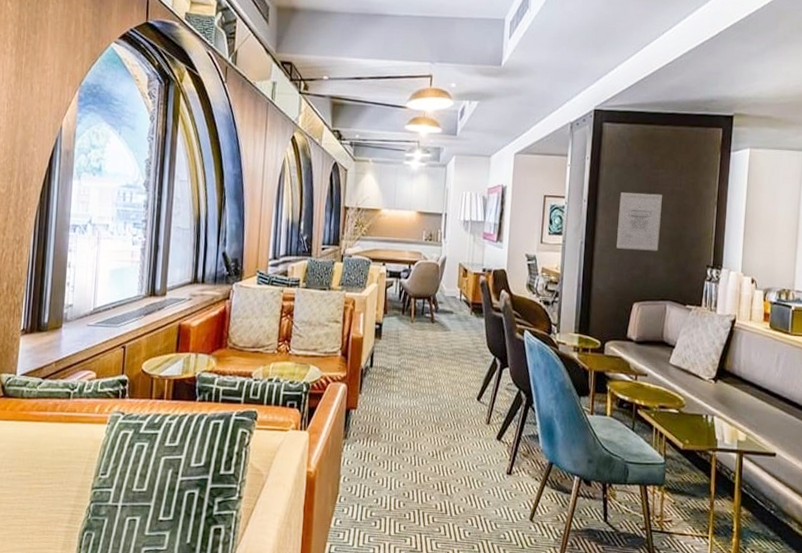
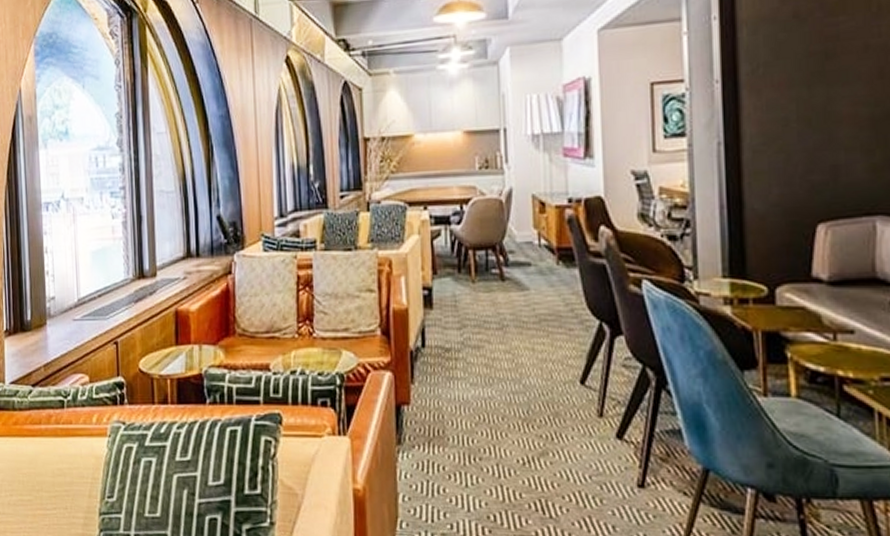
wall art: present [616,192,662,251] -> none [775,53,852,146]

